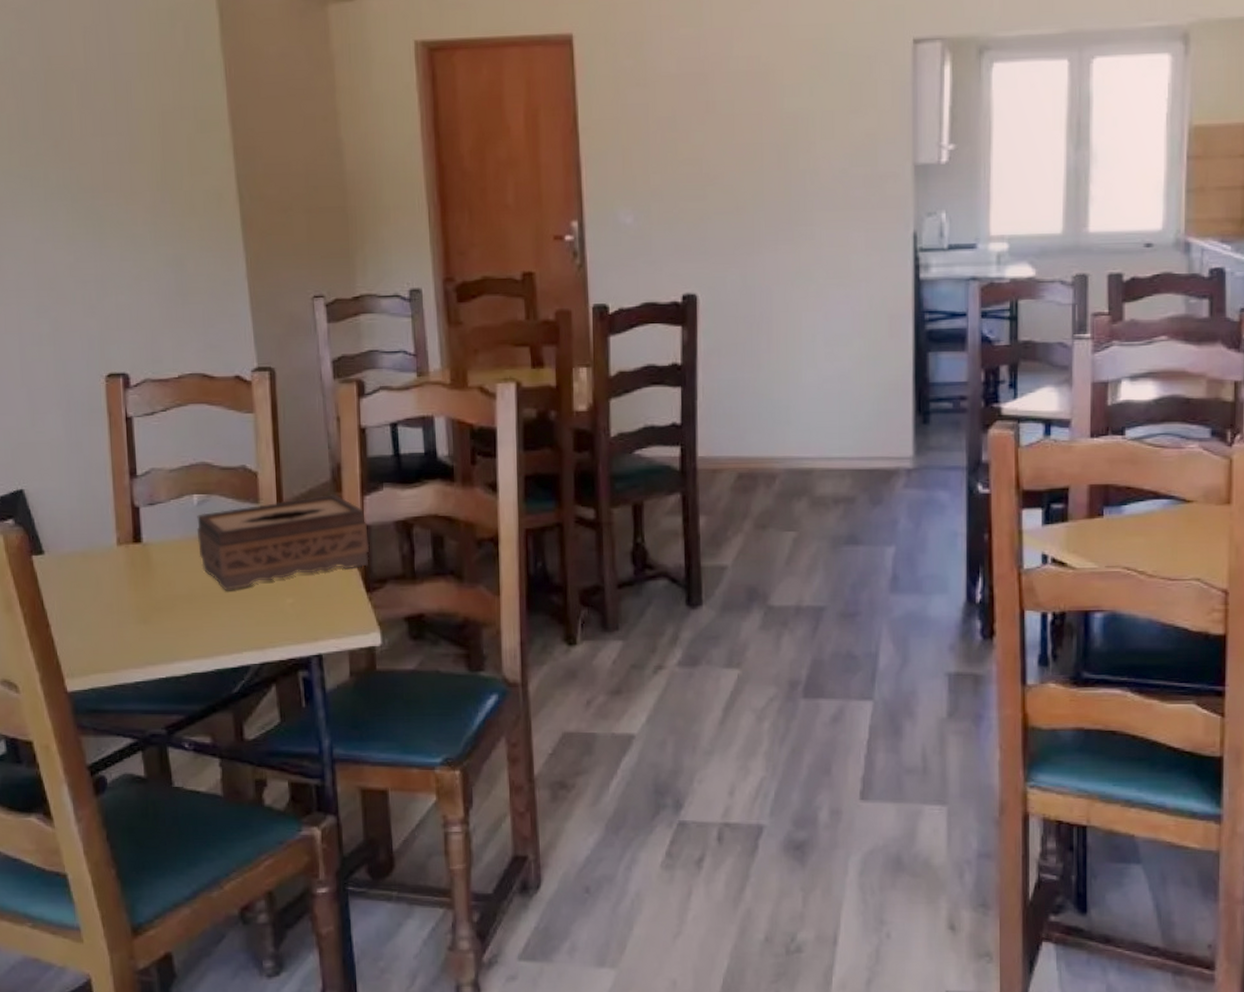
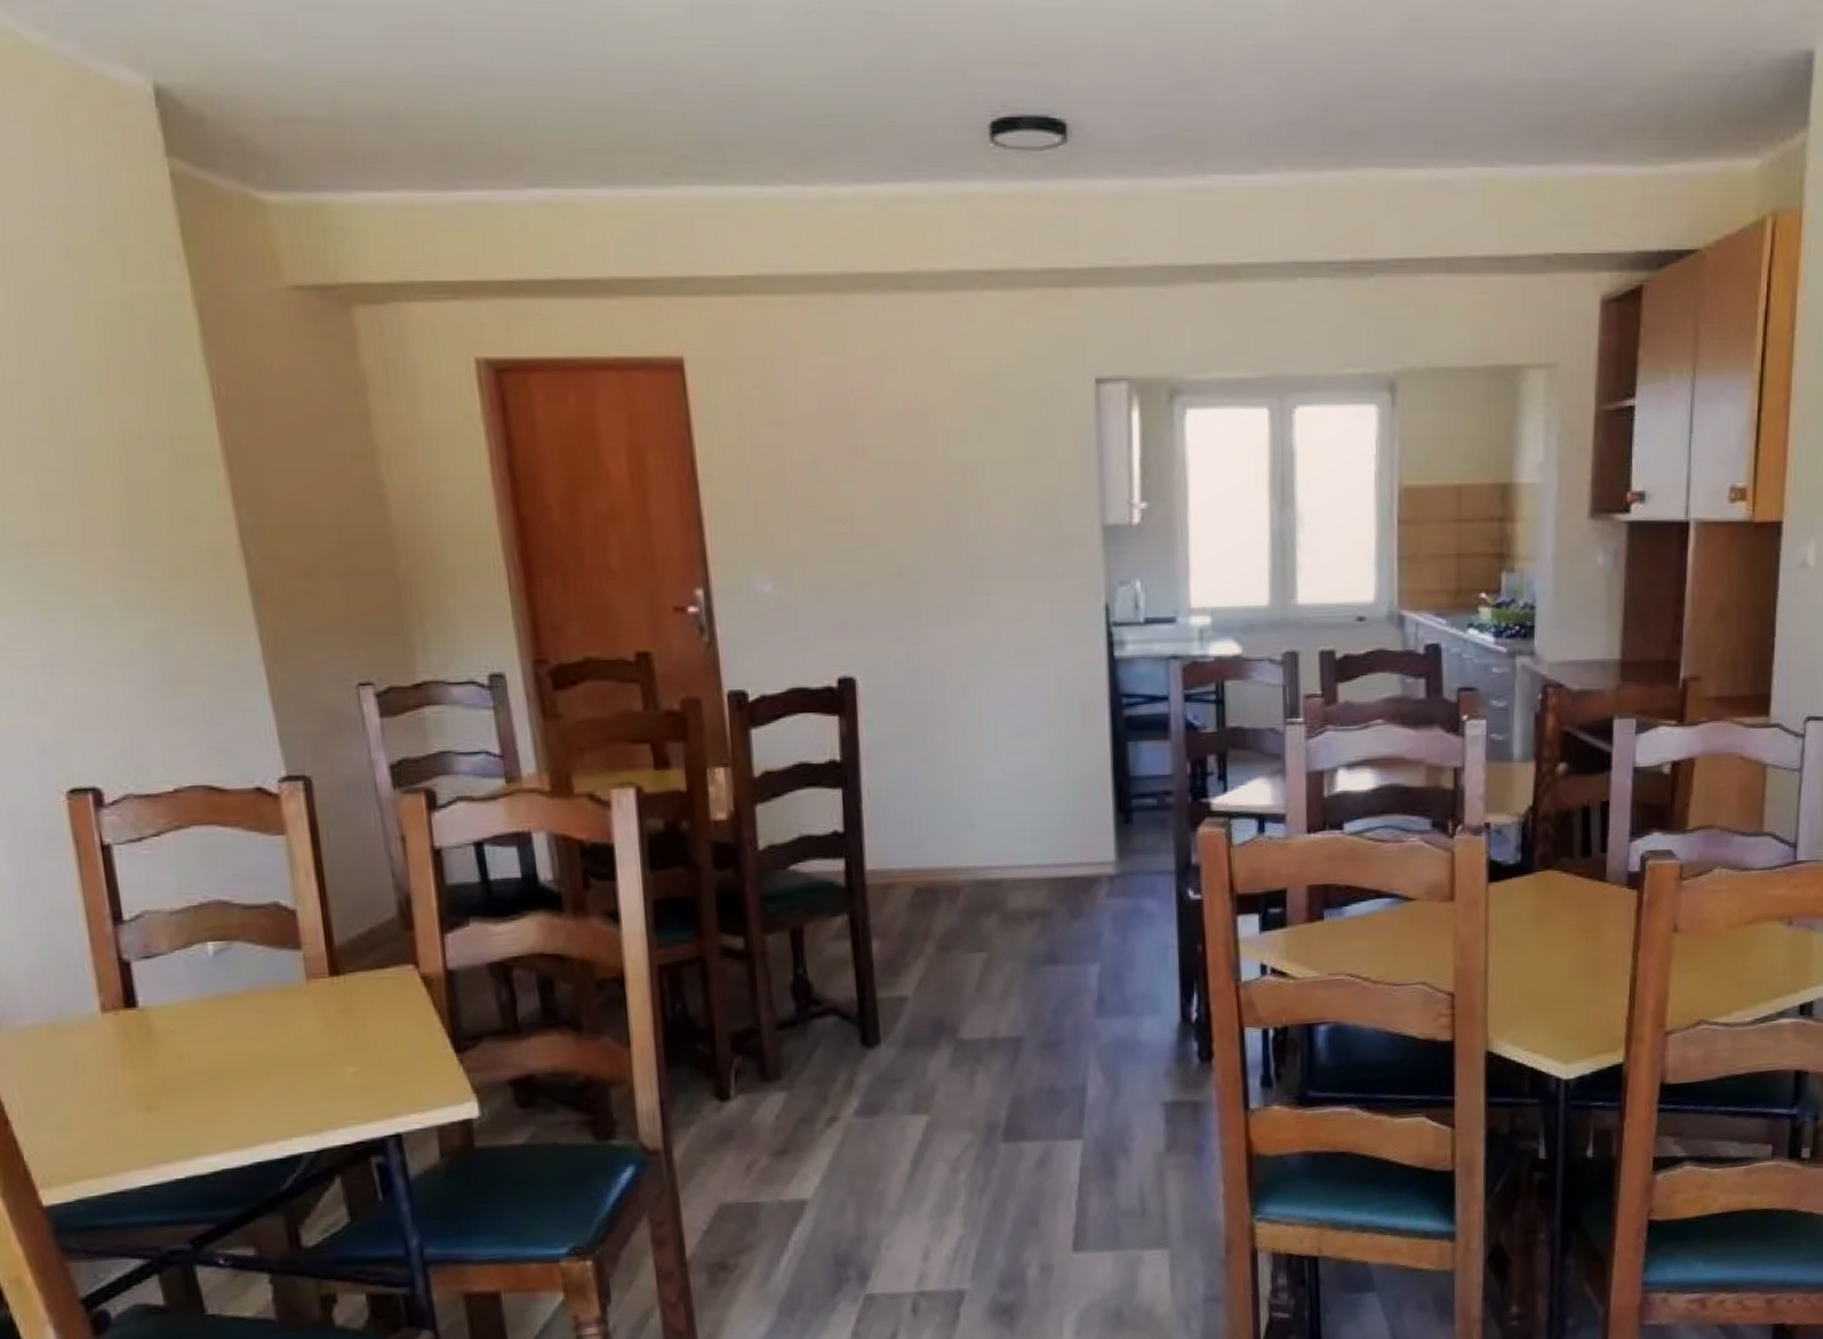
tissue box: present [196,493,369,591] -> none [214,933,457,1063]

